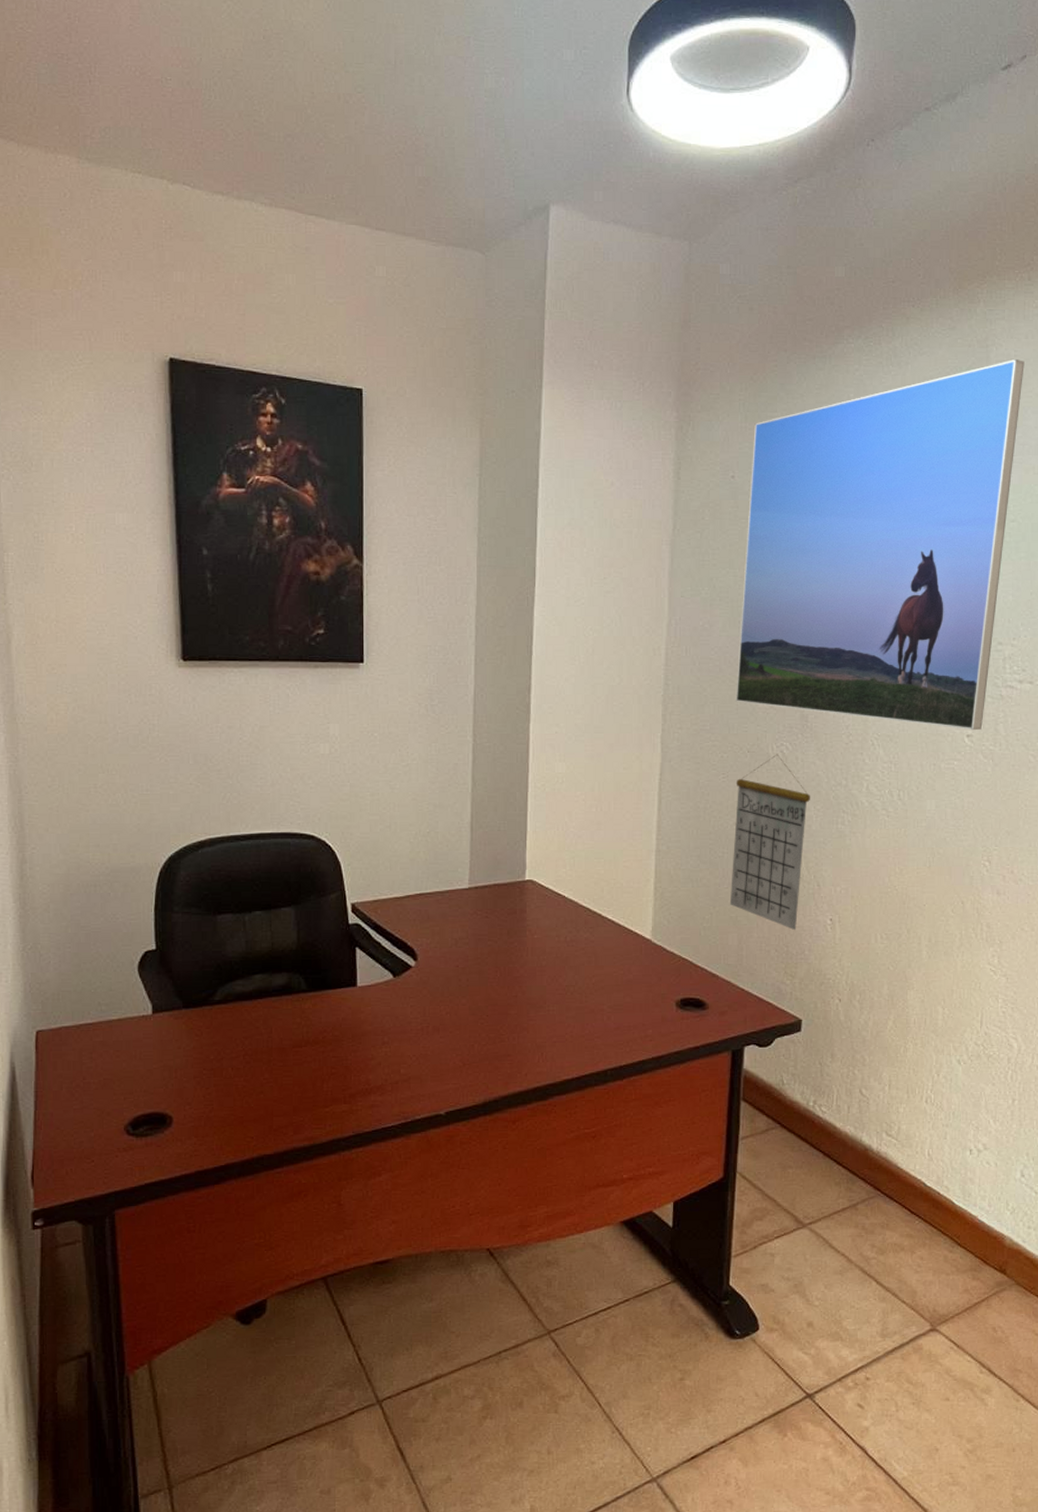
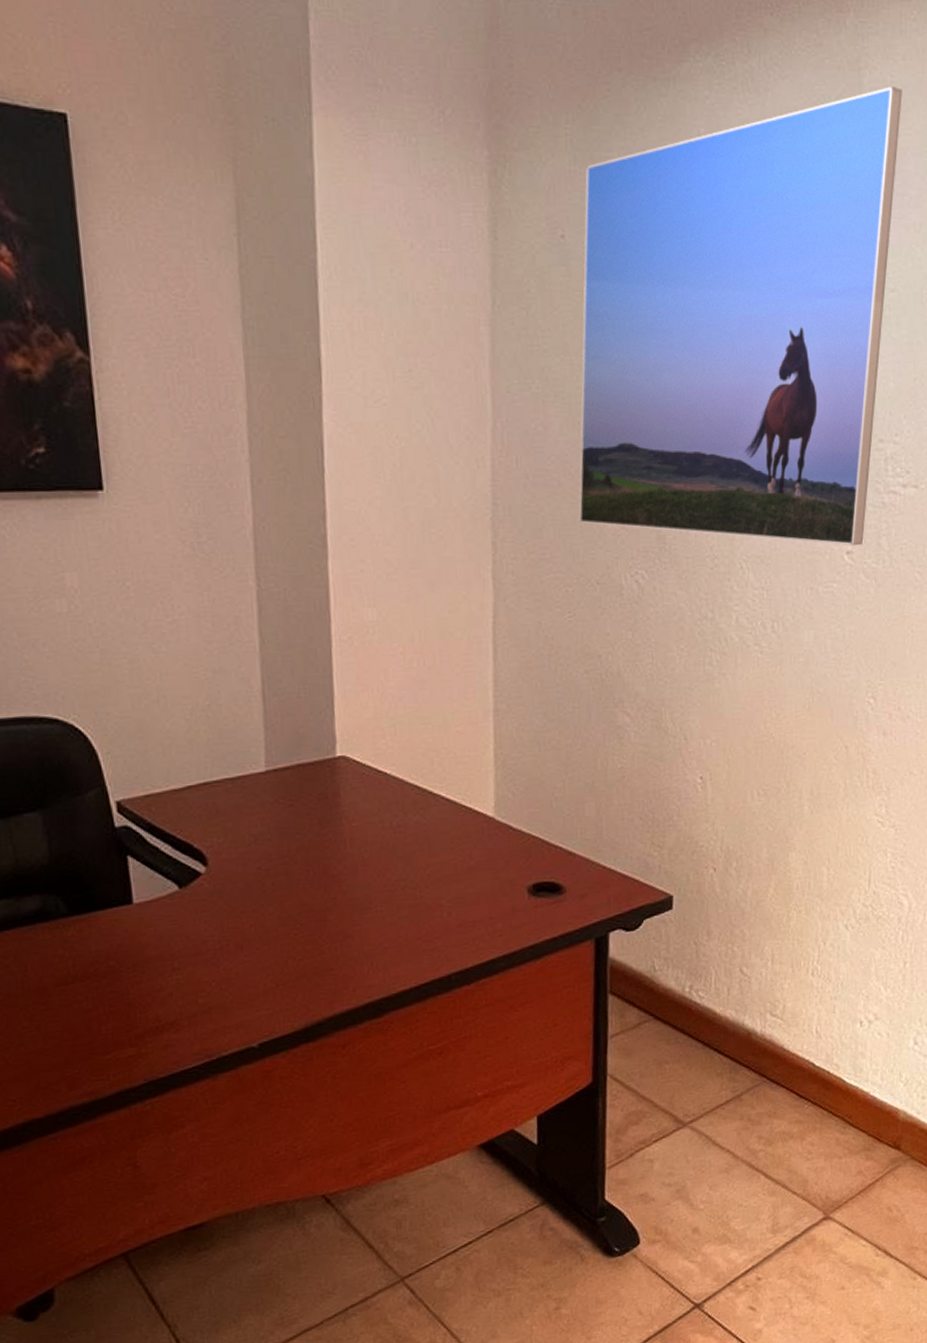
calendar: present [729,754,810,931] -> none [584,584,672,794]

